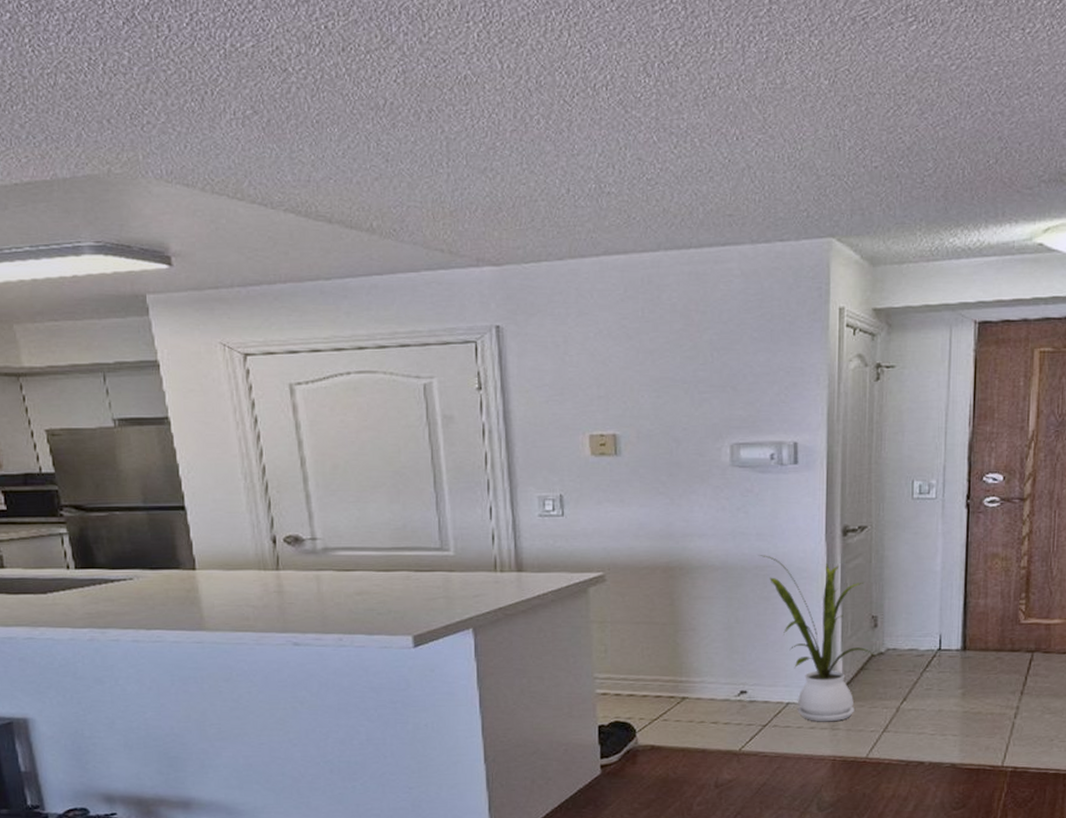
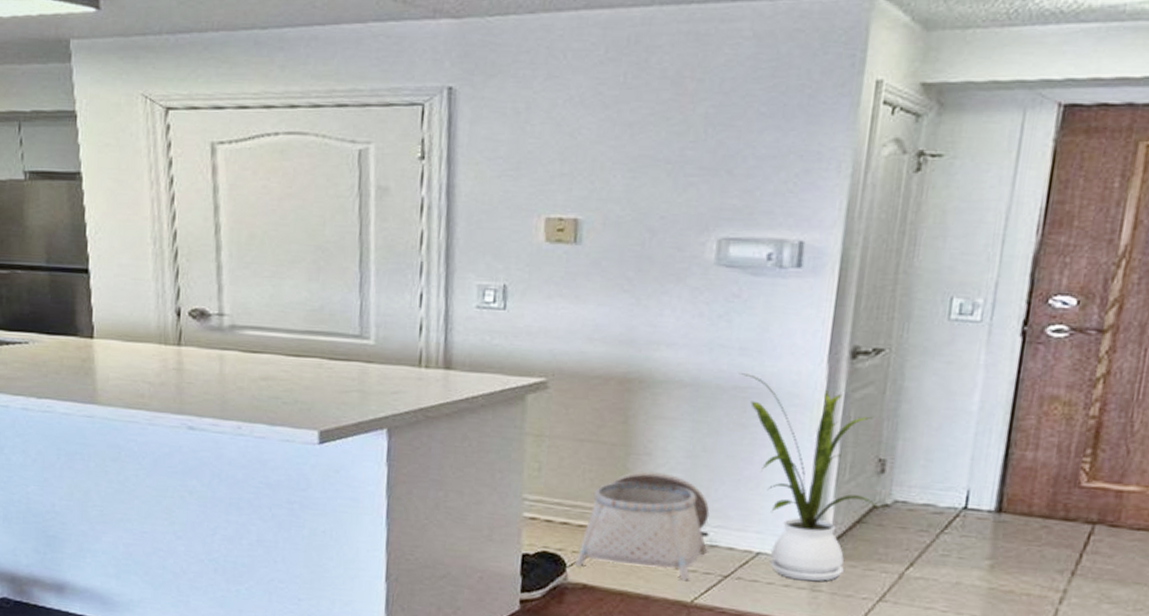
basket: none [642,644,749,733] -> present [574,471,710,582]

